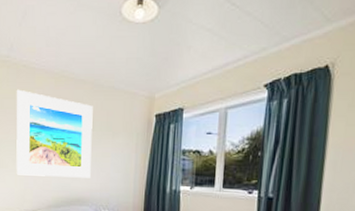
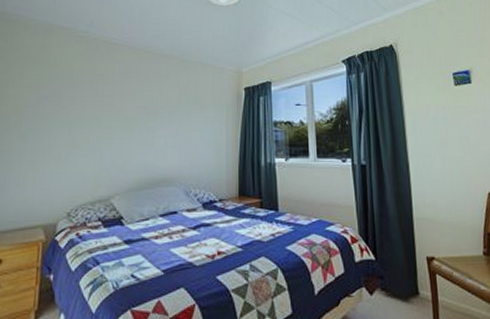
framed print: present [16,89,93,178] -> none [90,64,180,156]

